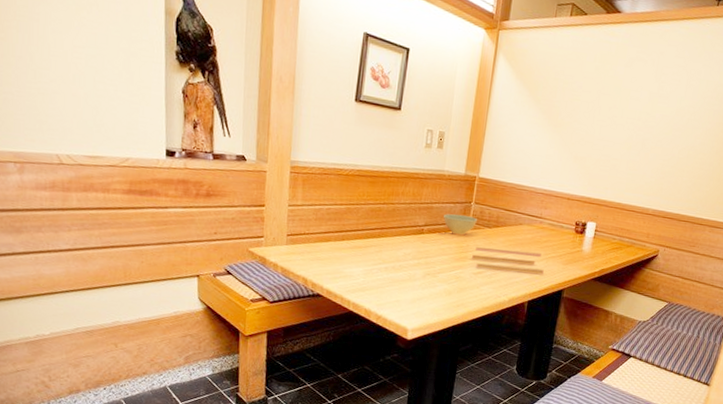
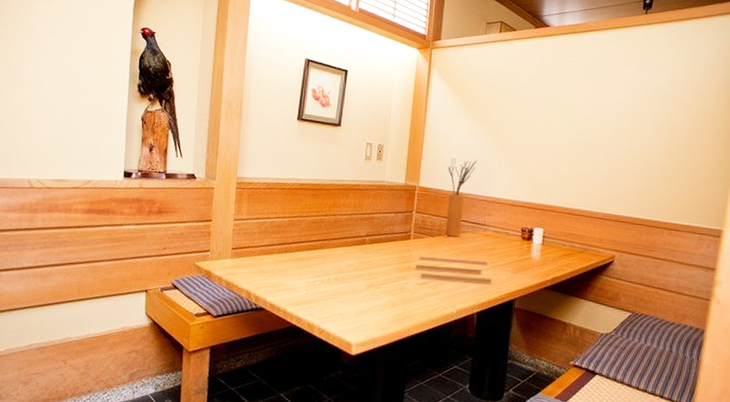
bowl: present [443,214,478,237] -> none [384,223,420,246]
vase: none [502,149,537,229] -> present [445,157,477,237]

